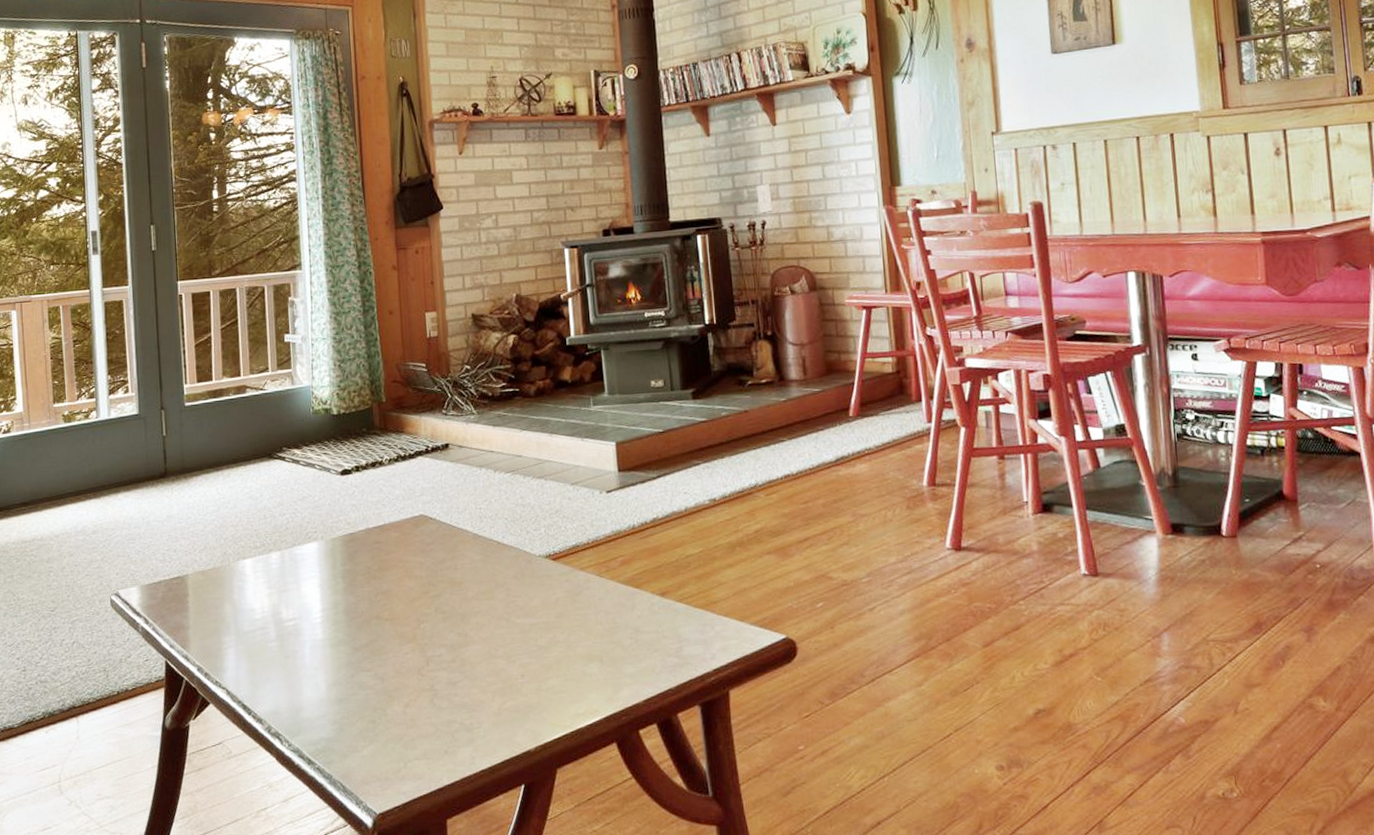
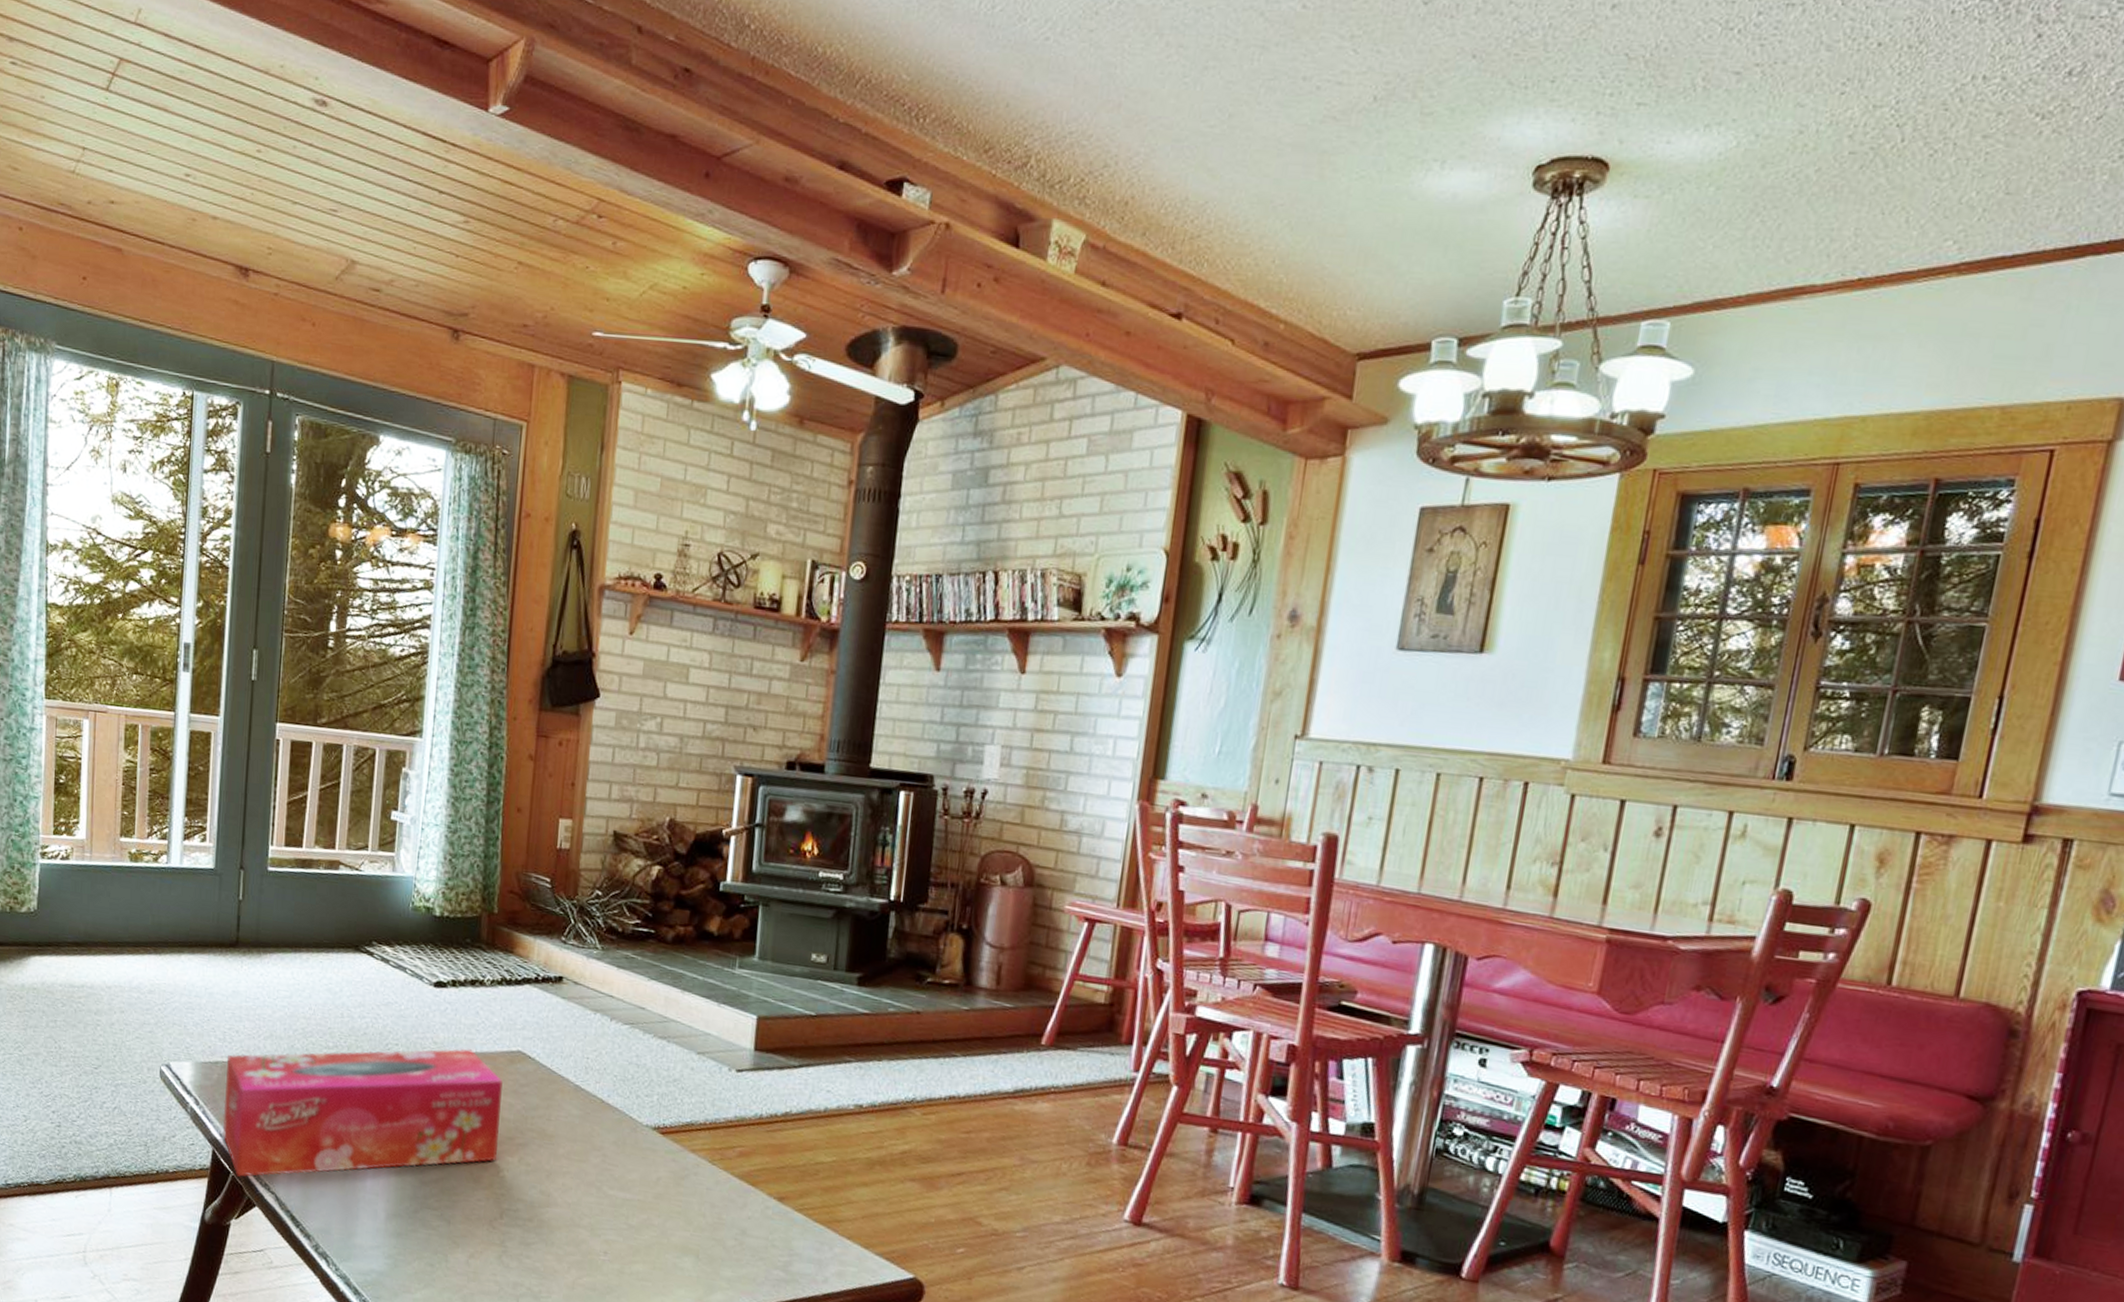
tissue box: none [169,522,417,680] -> present [223,1048,503,1177]

